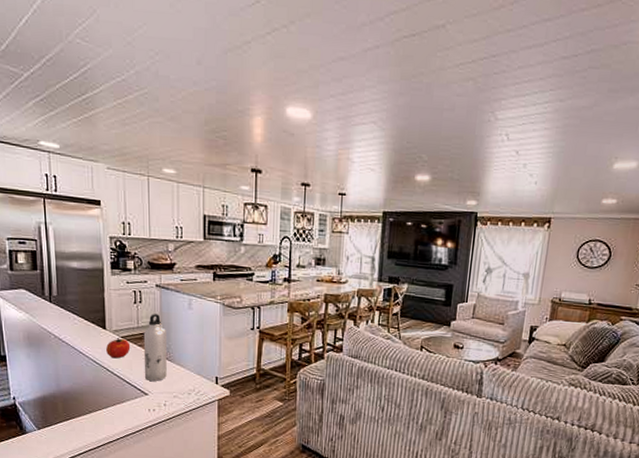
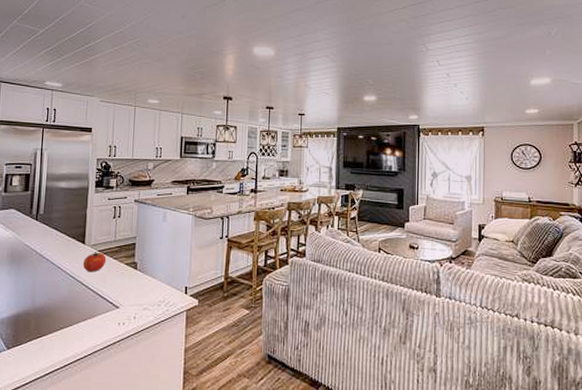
water bottle: present [143,314,167,382] -> none [117,227,141,294]

